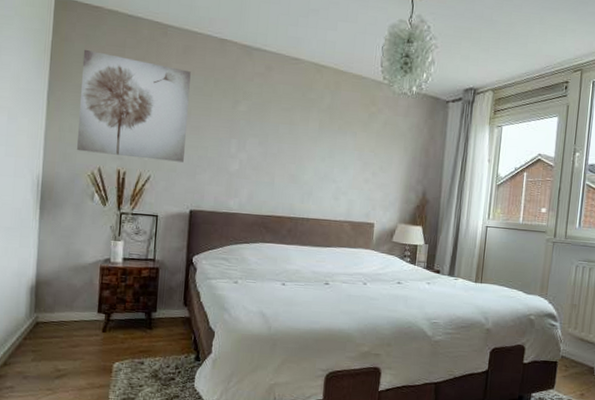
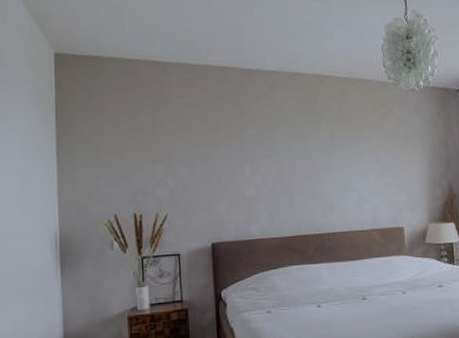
wall art: present [77,49,191,162] -> none [87,99,199,201]

